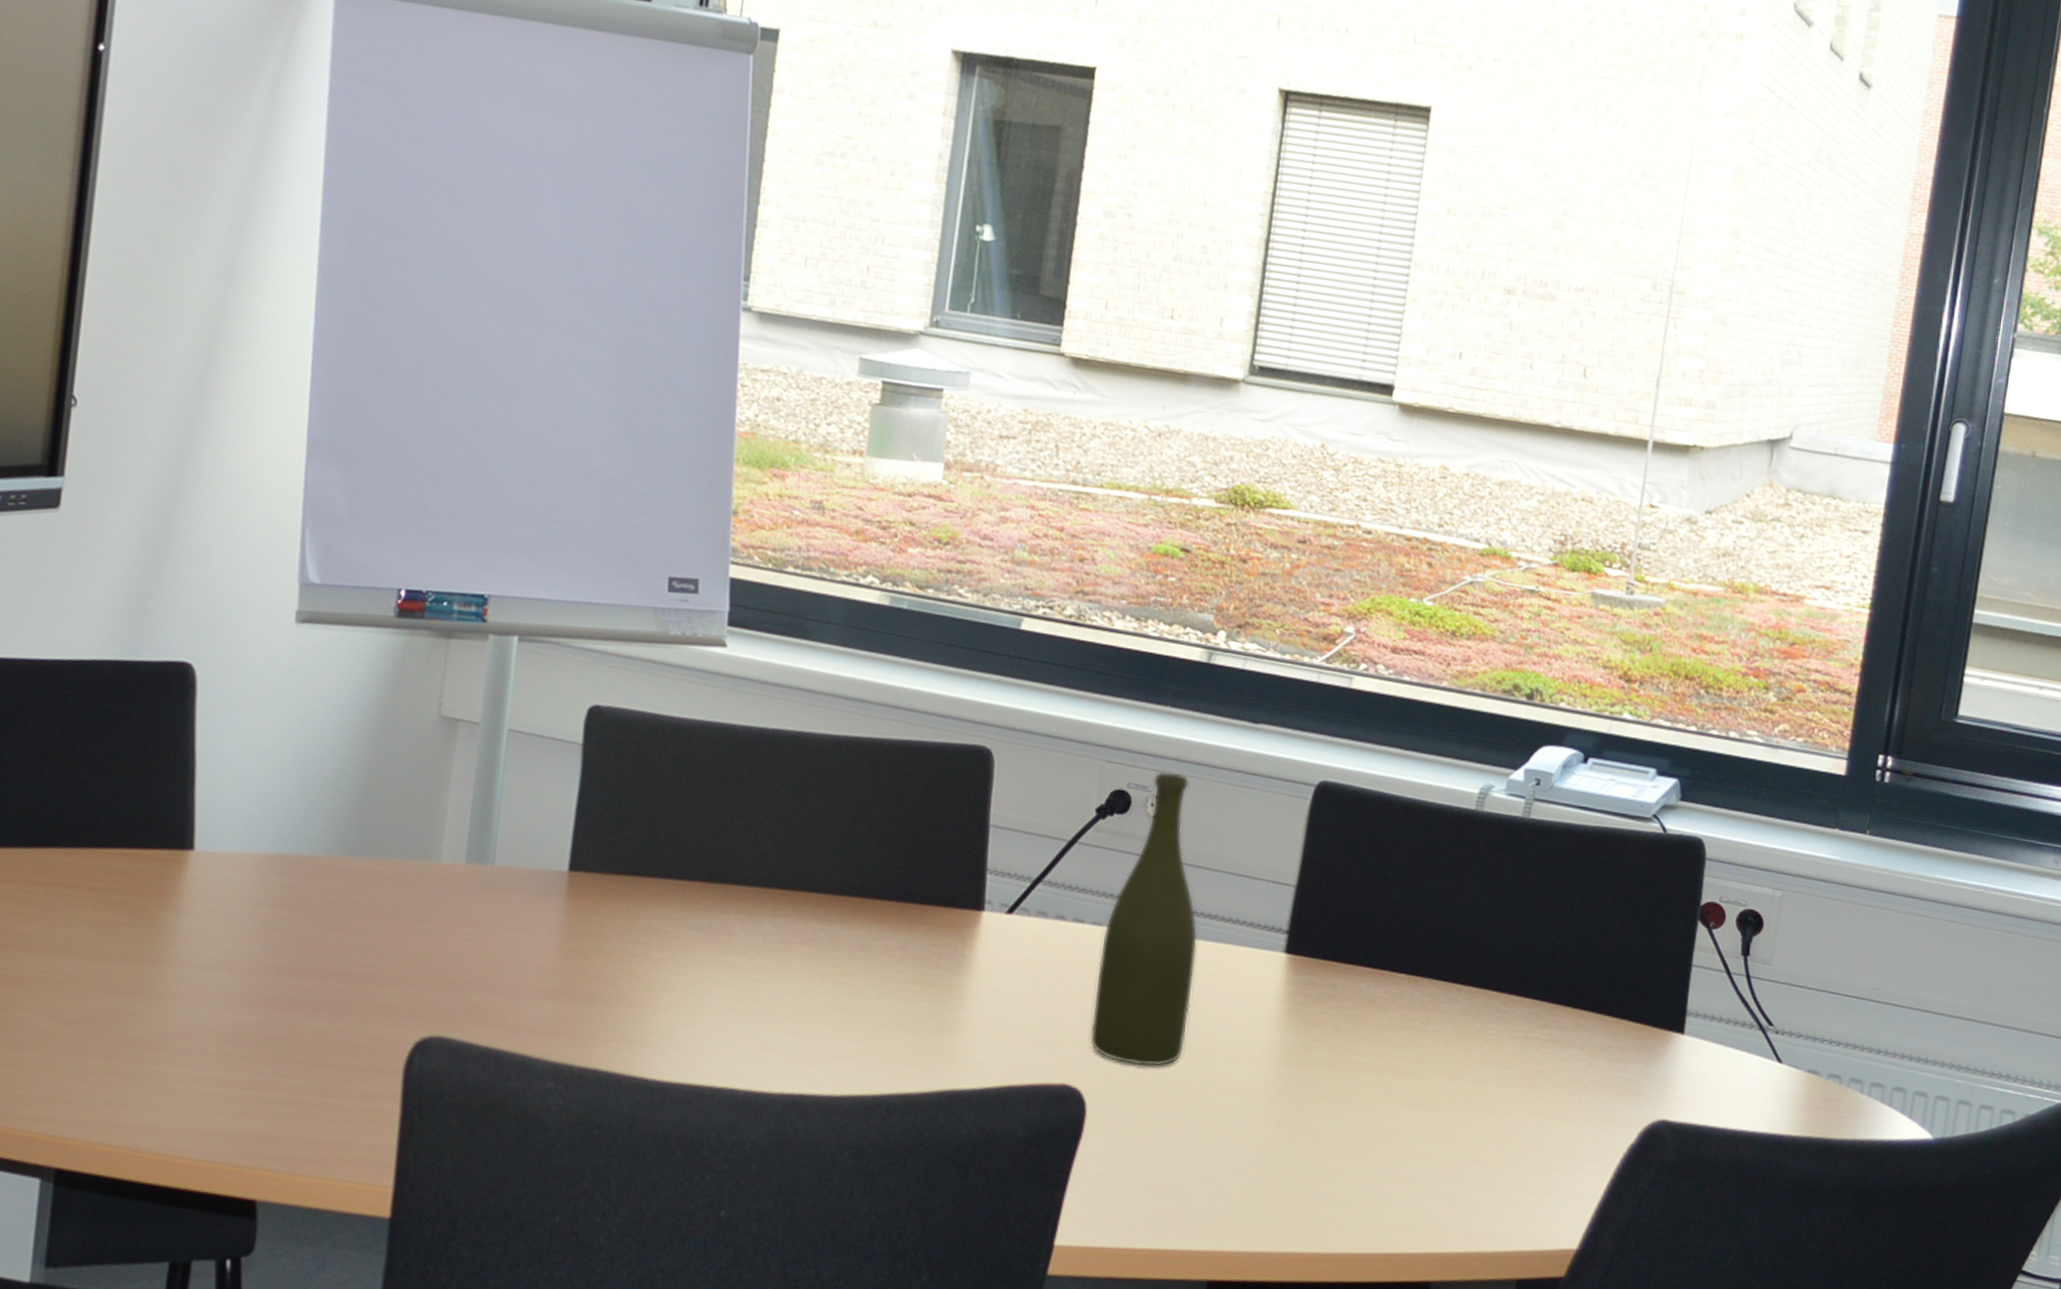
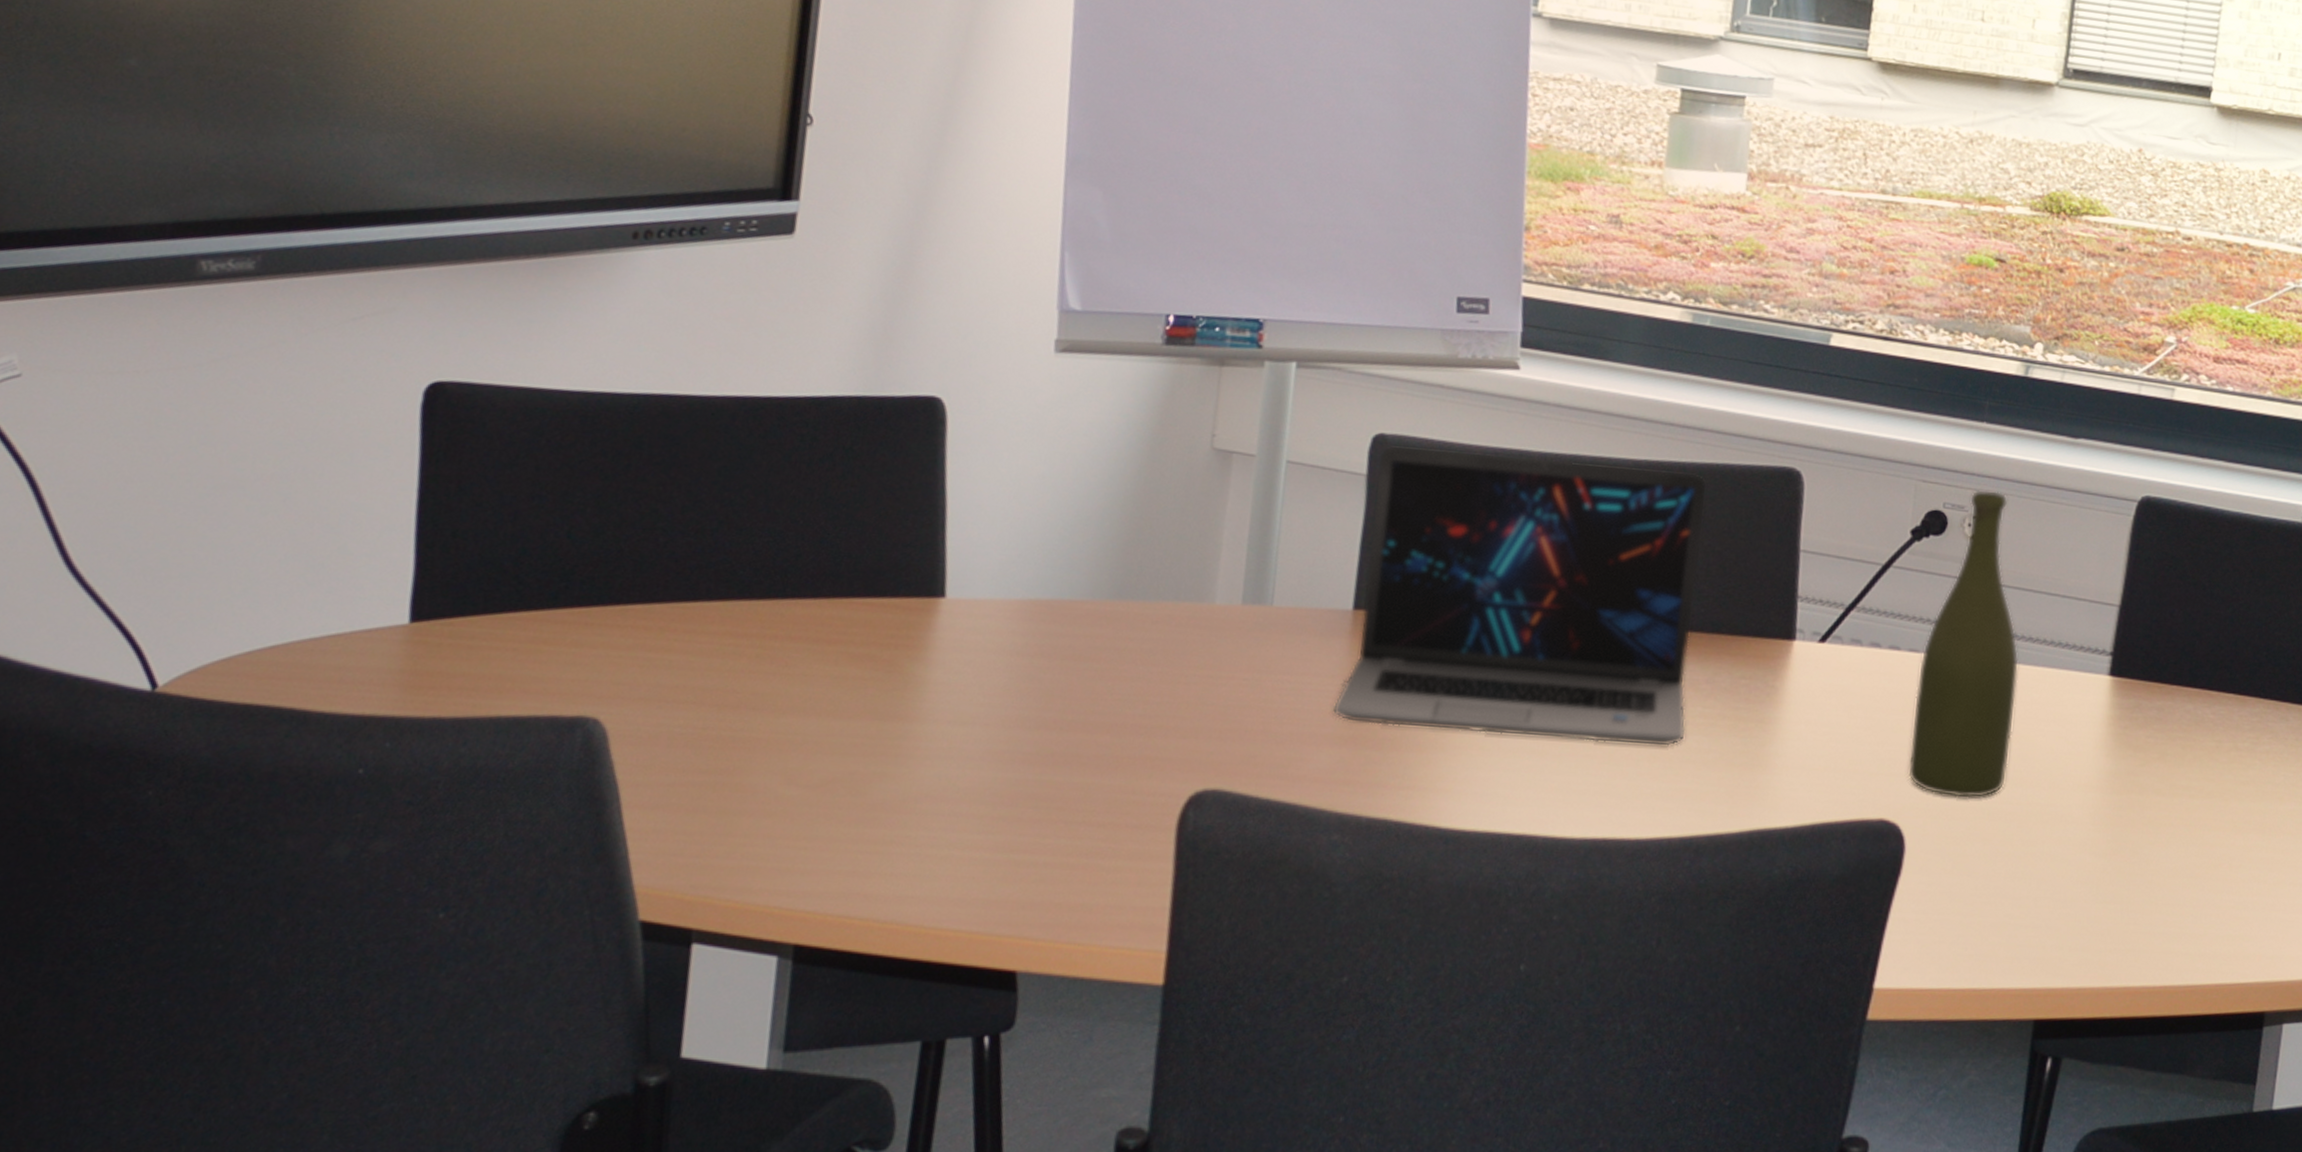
laptop: none [548,716,903,1009] -> present [1332,444,1708,747]

